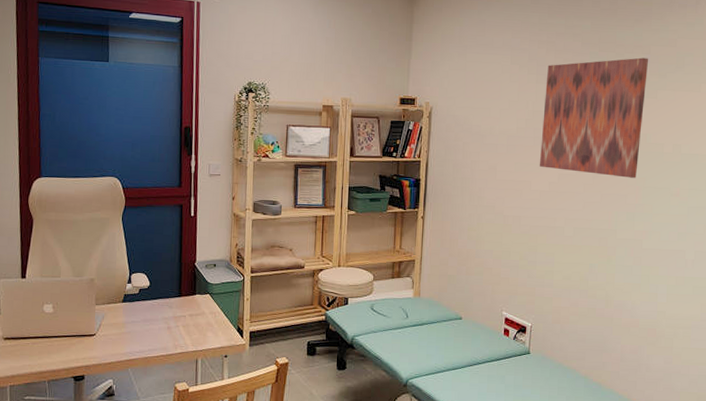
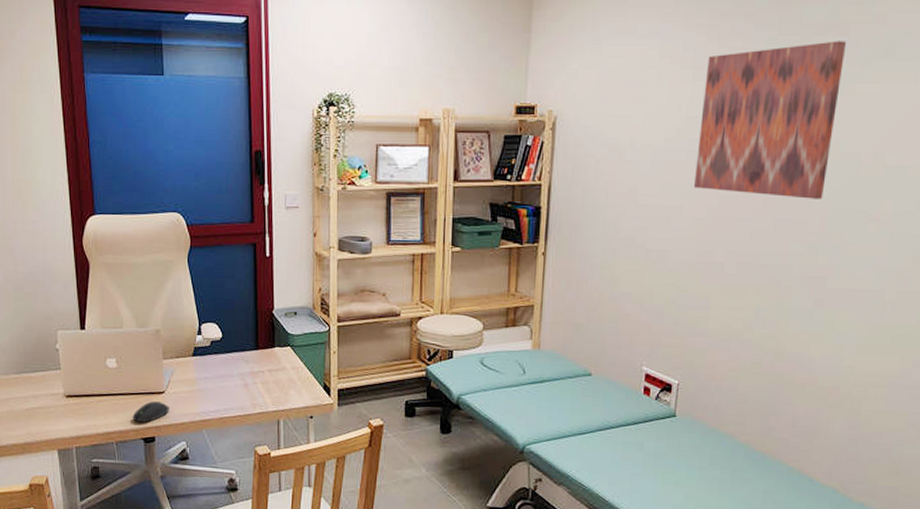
computer mouse: none [64,343,99,362] -> present [132,401,169,422]

